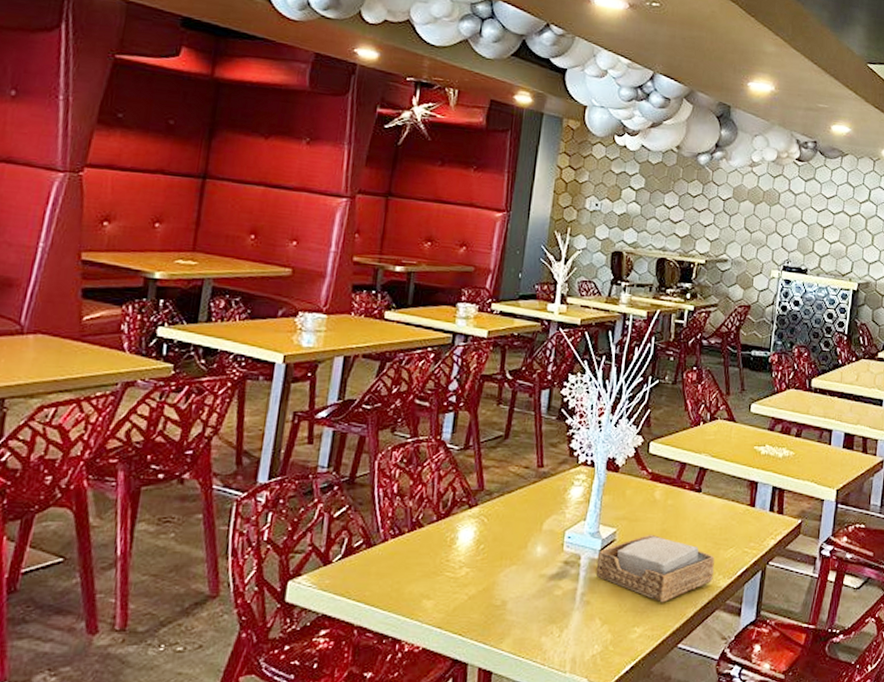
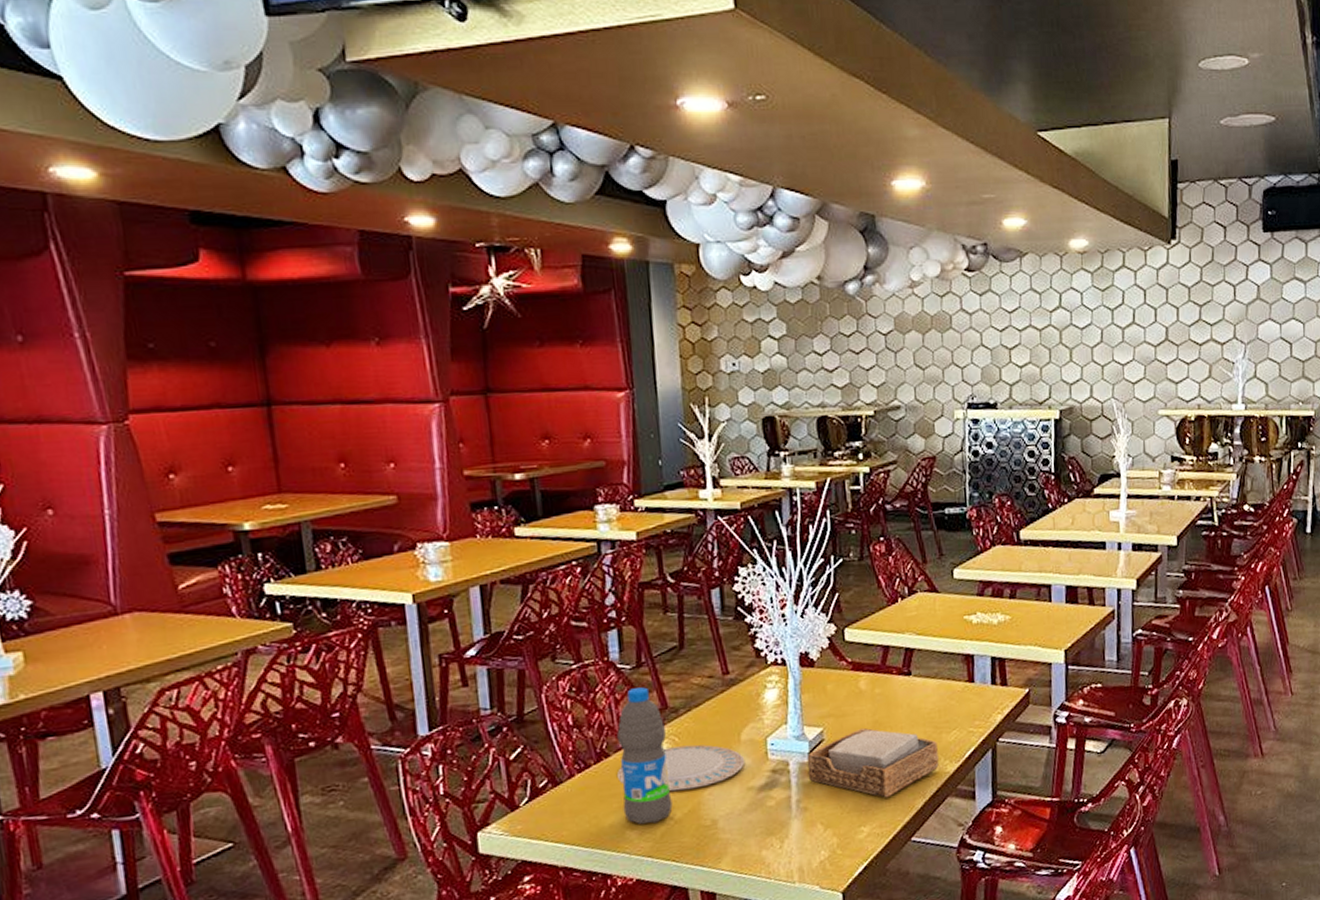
water bottle: none [424,468,479,596] -> present [616,687,673,825]
plate: none [425,527,543,569] -> present [616,744,746,792]

